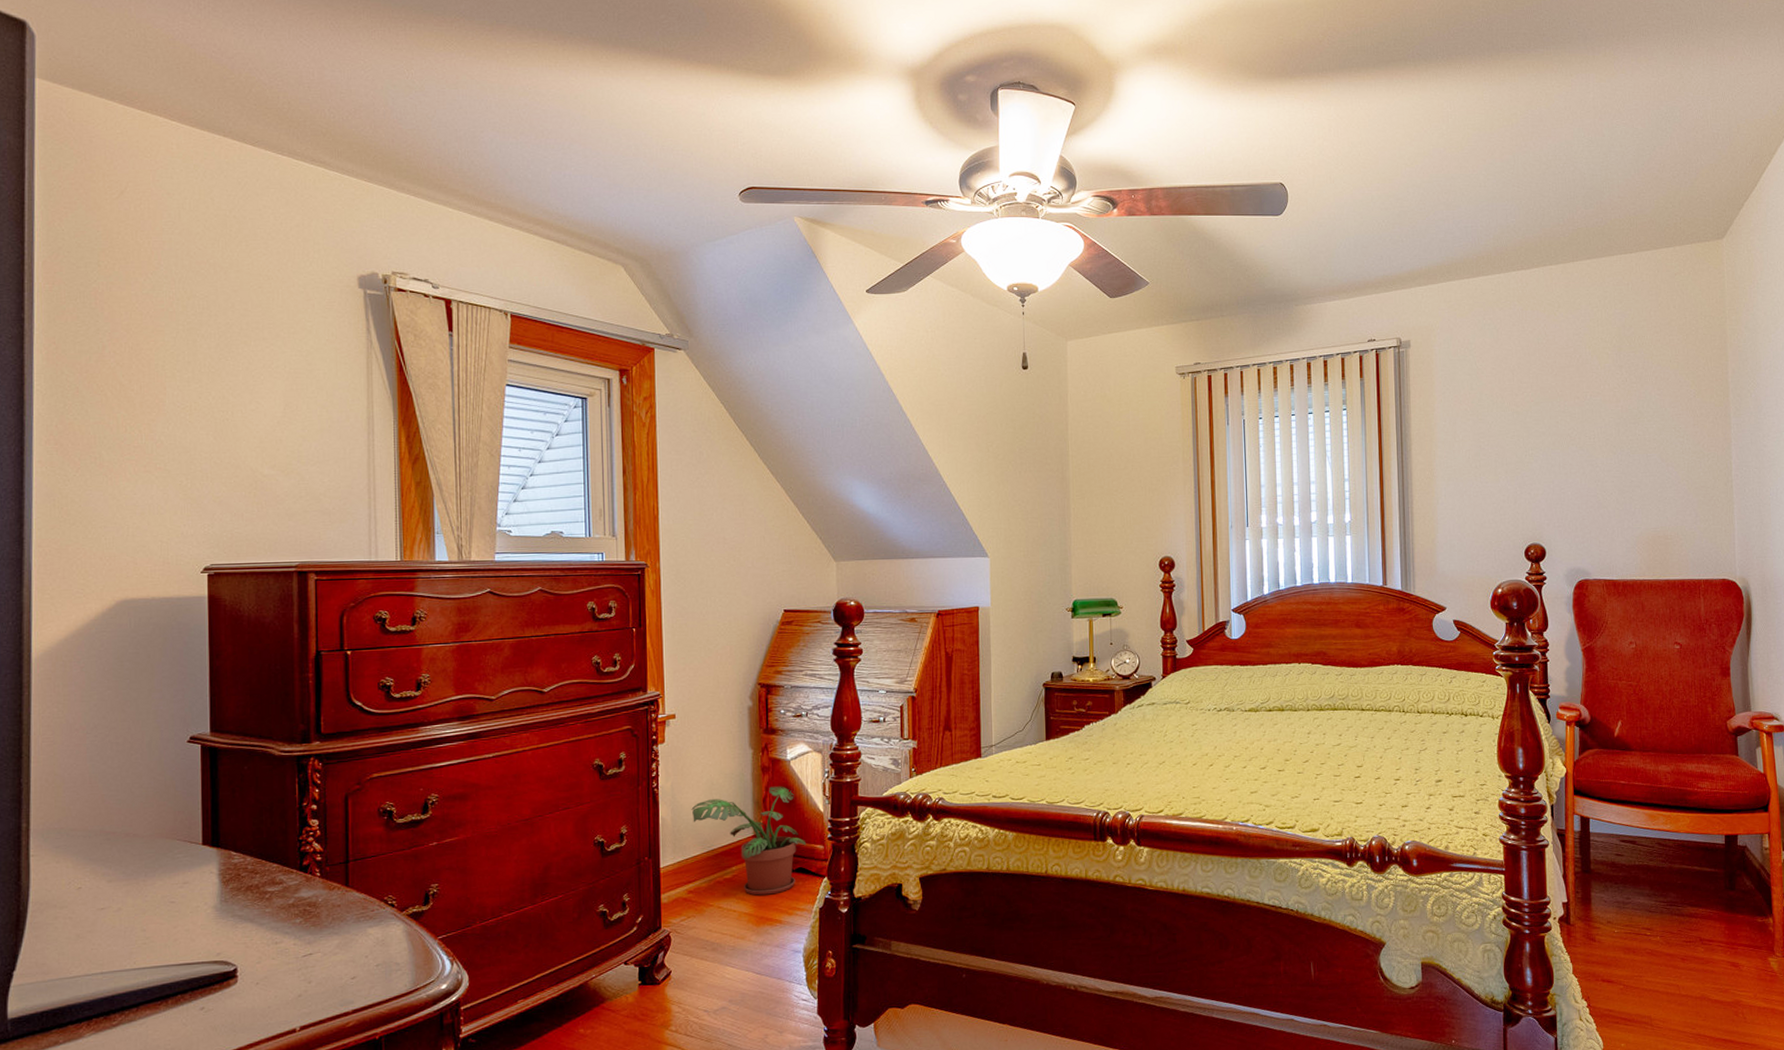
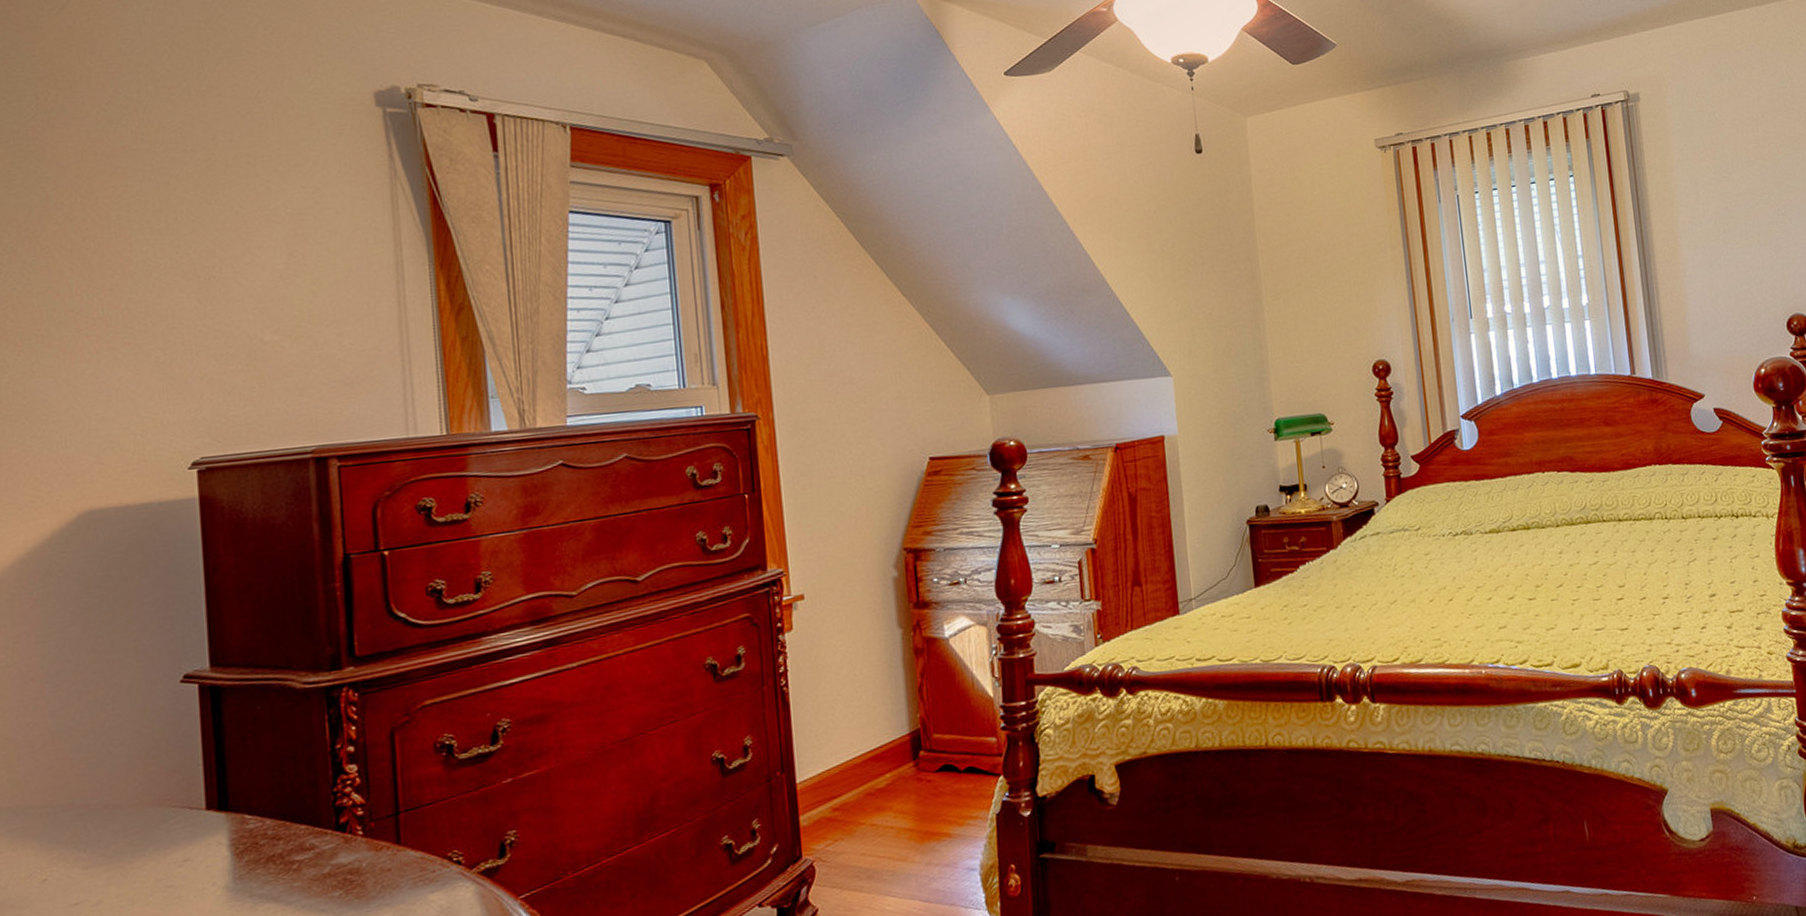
potted plant: present [691,786,807,896] -> none [830,670,976,806]

